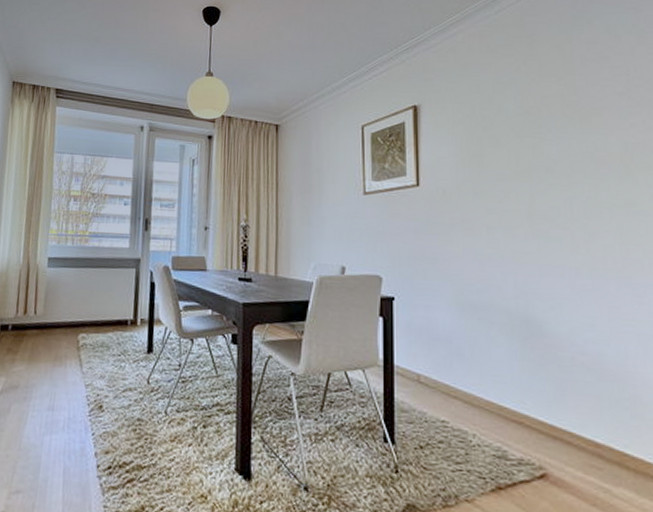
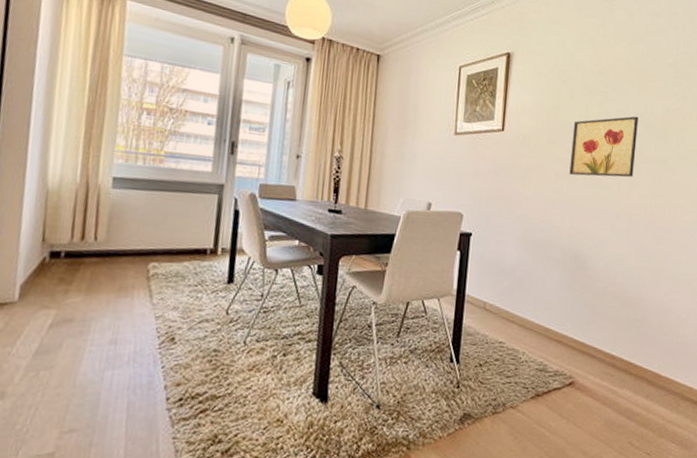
wall art: none [502,155,591,228] -> present [569,116,638,178]

